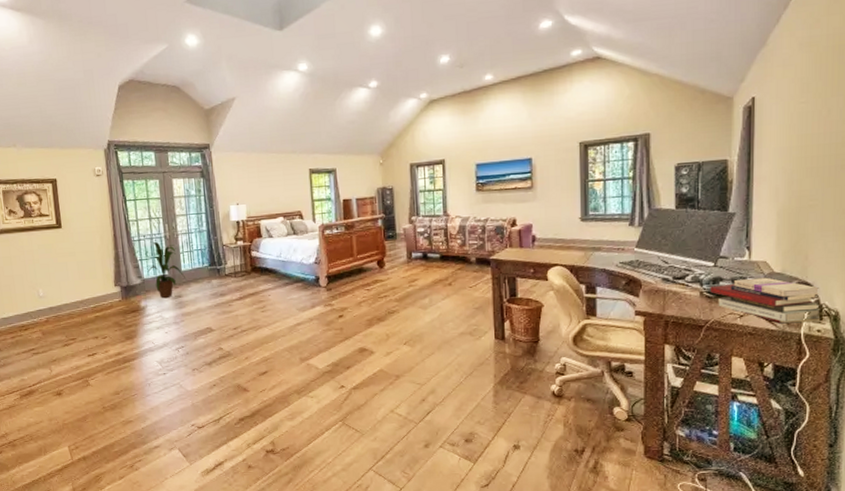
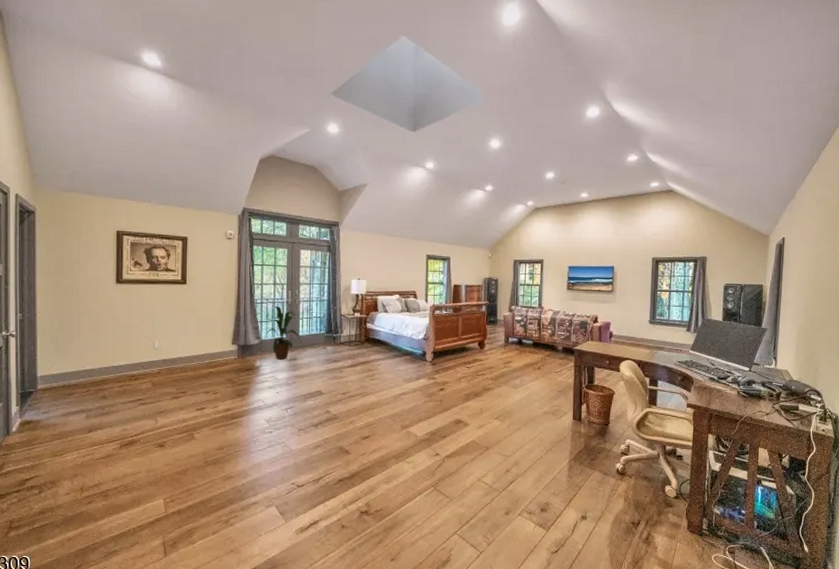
books: present [710,277,821,324] -> none [745,383,826,423]

